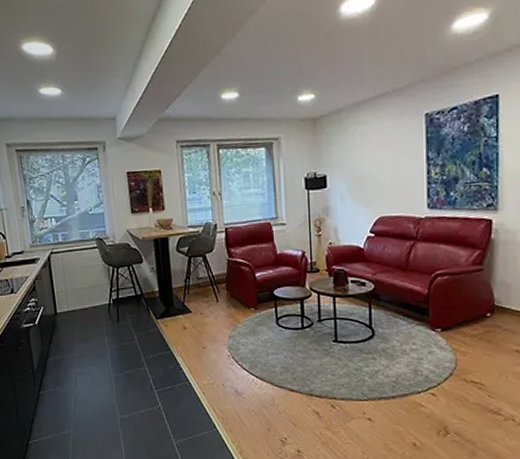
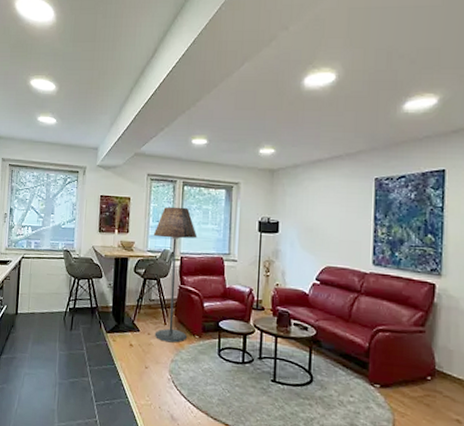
floor lamp: none [191,173,242,319] -> present [153,206,197,343]

